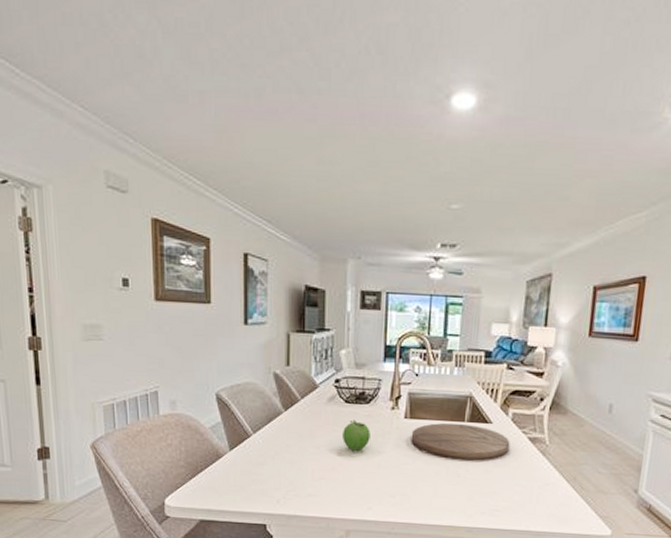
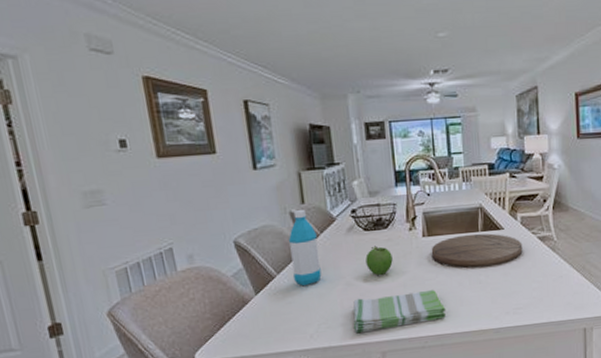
water bottle: none [269,372,297,450] -> present [289,210,322,287]
dish towel: none [320,471,419,507] -> present [353,289,446,334]

